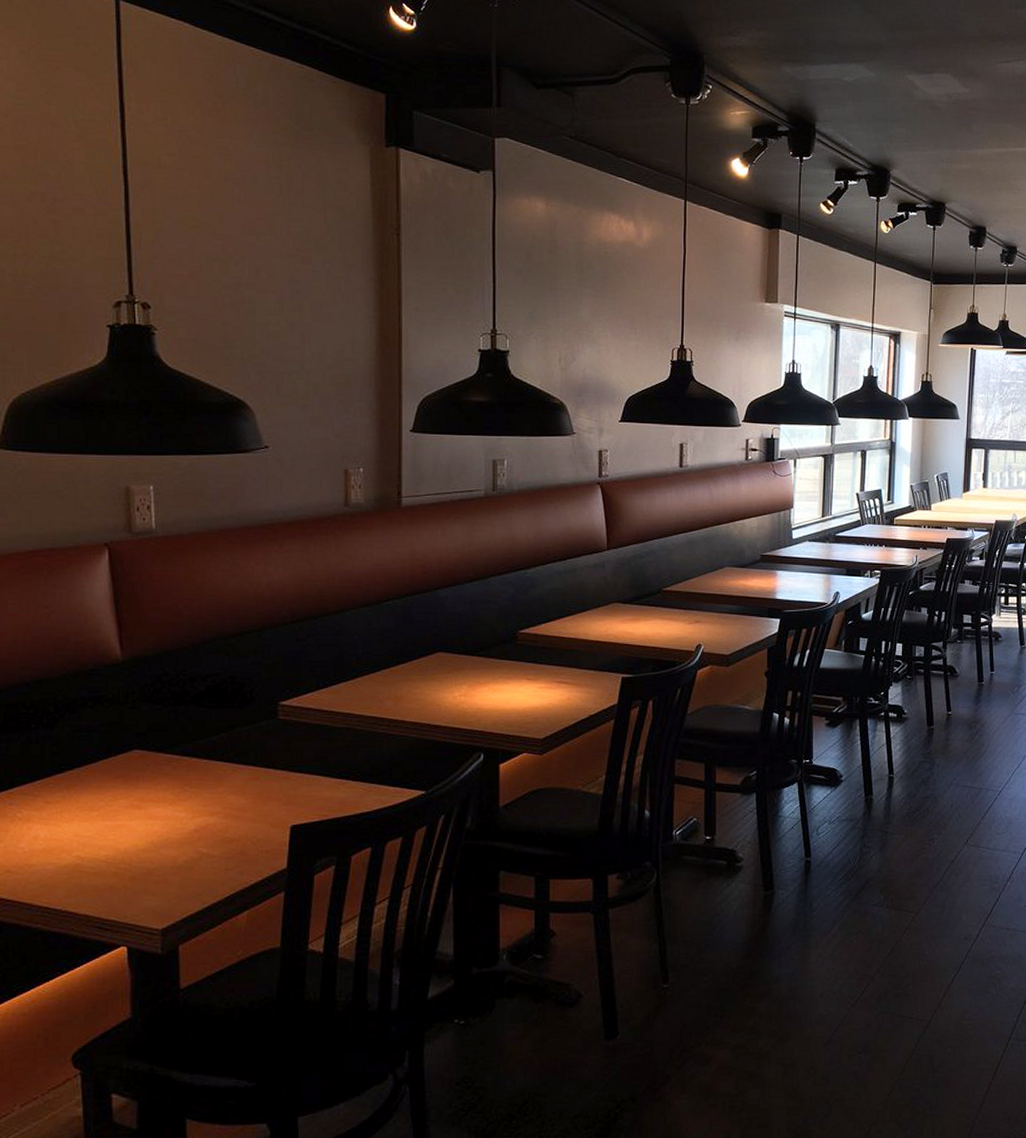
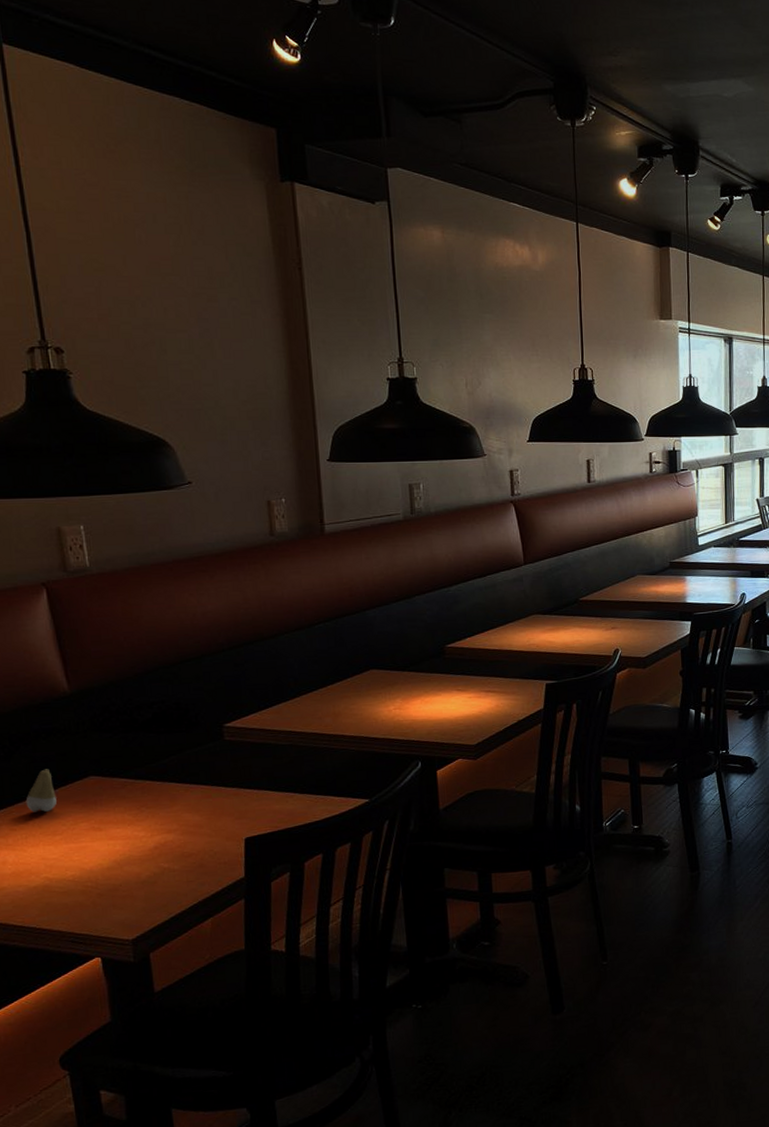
tooth: none [64,739,97,785] -> present [25,769,57,813]

